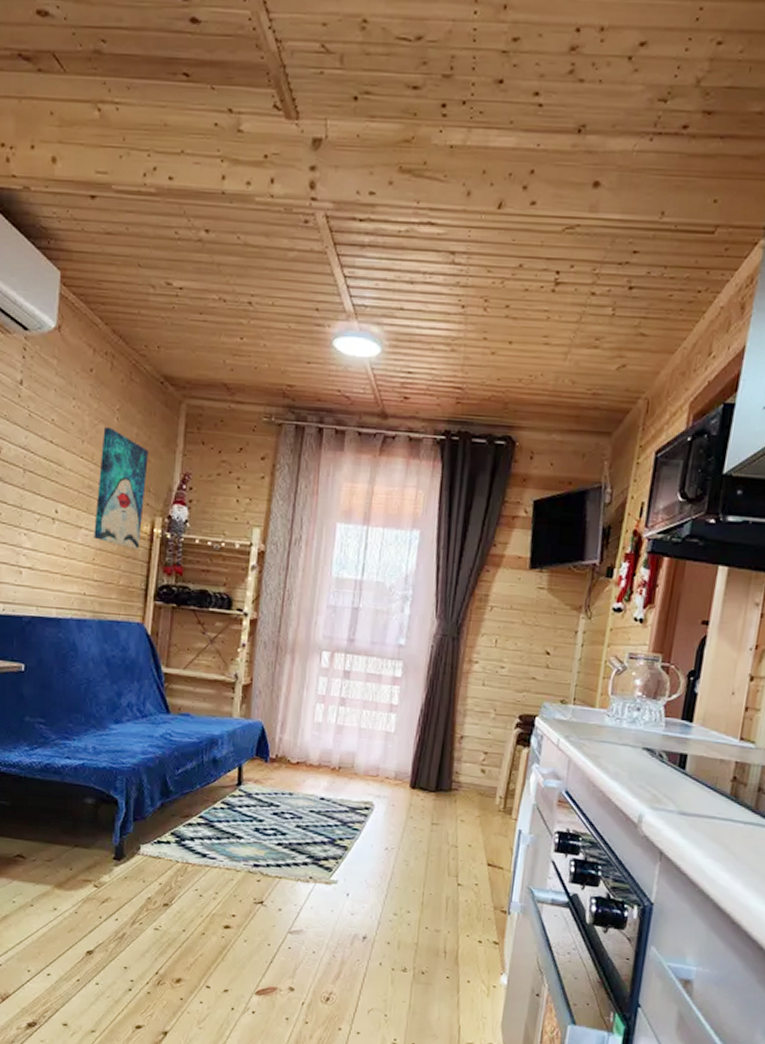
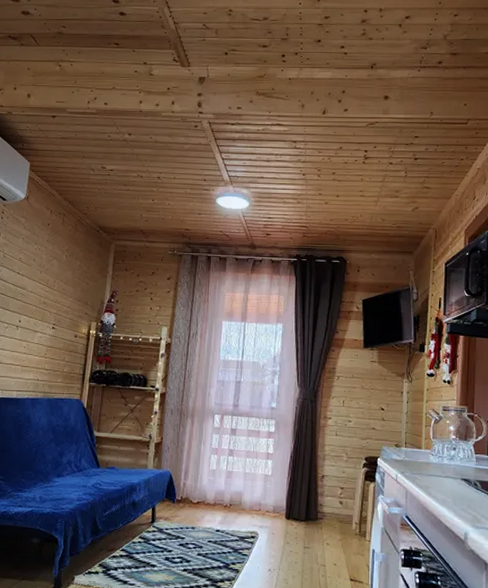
wall art: present [94,428,148,551] -> none [46,262,87,347]

